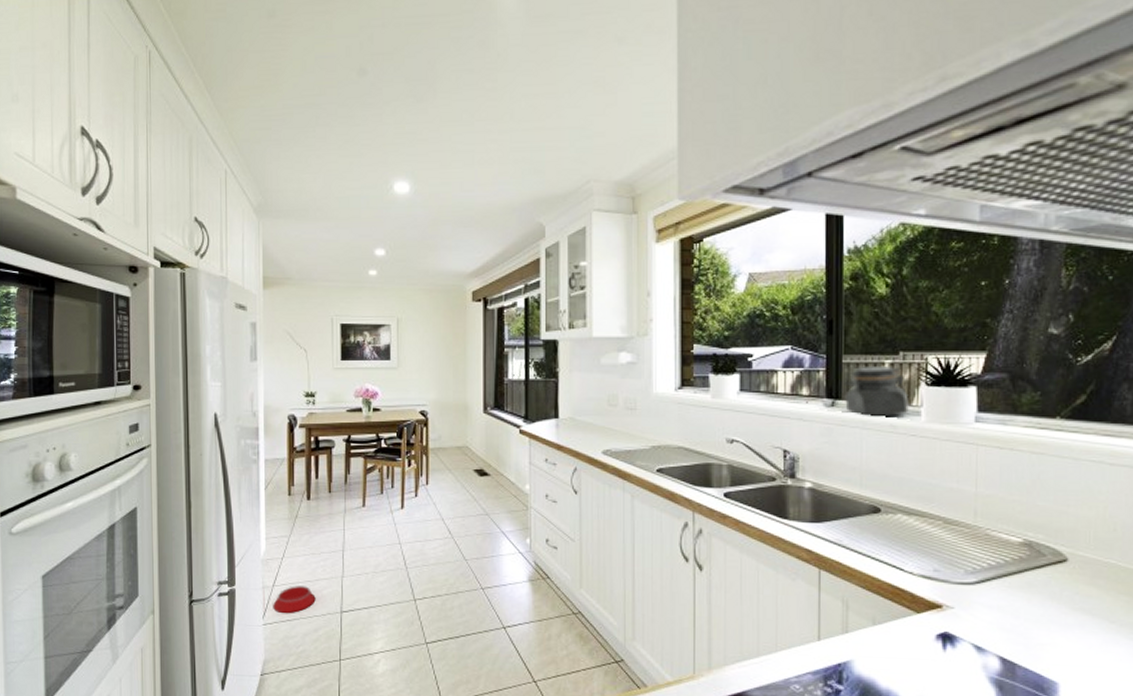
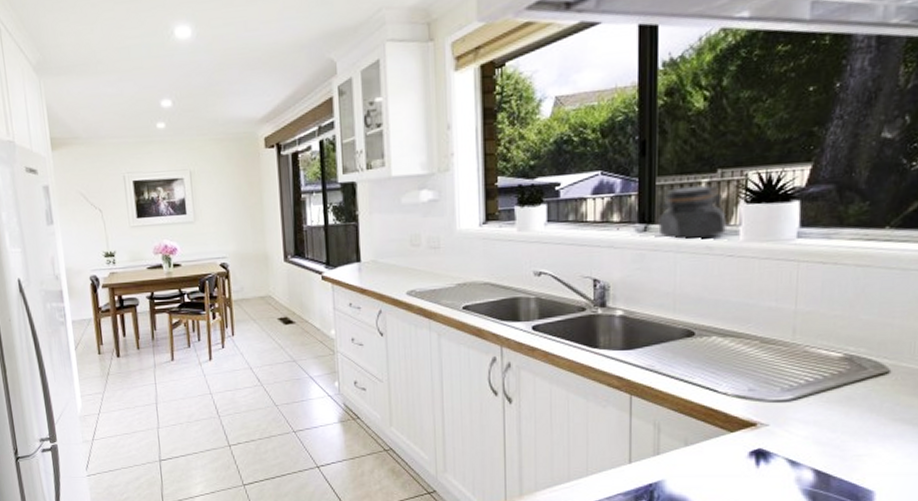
pet bowl: present [273,586,316,613] -> none [94,438,135,464]

